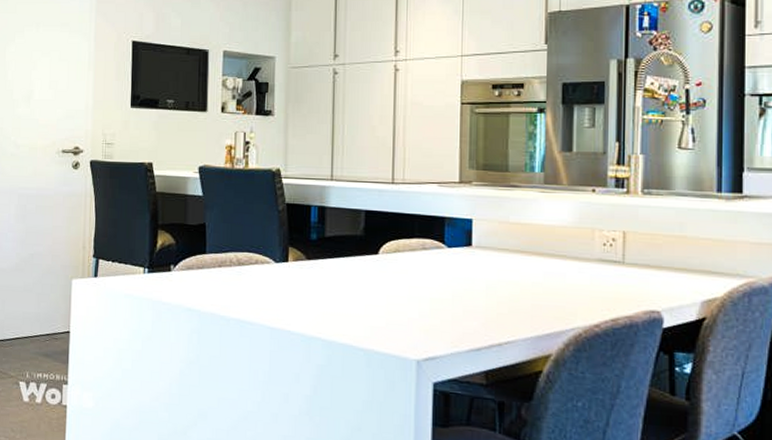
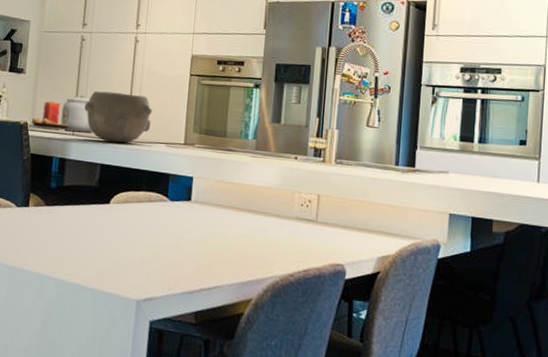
candle: none [280,143,344,177] -> present [27,100,84,133]
kettle: none [317,134,353,176] -> present [61,94,93,132]
bowl: none [342,129,420,186] -> present [84,90,152,144]

